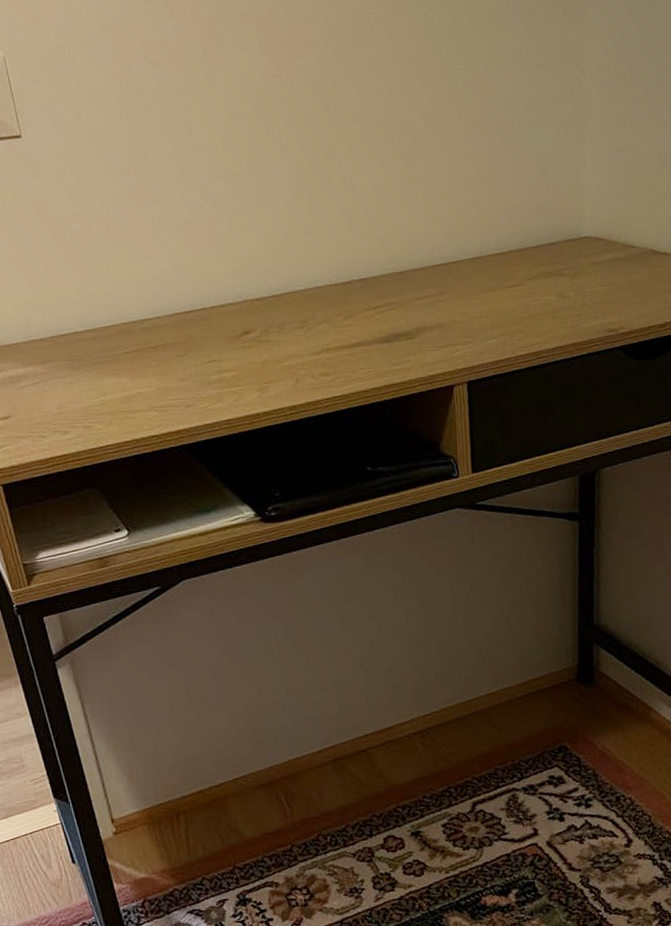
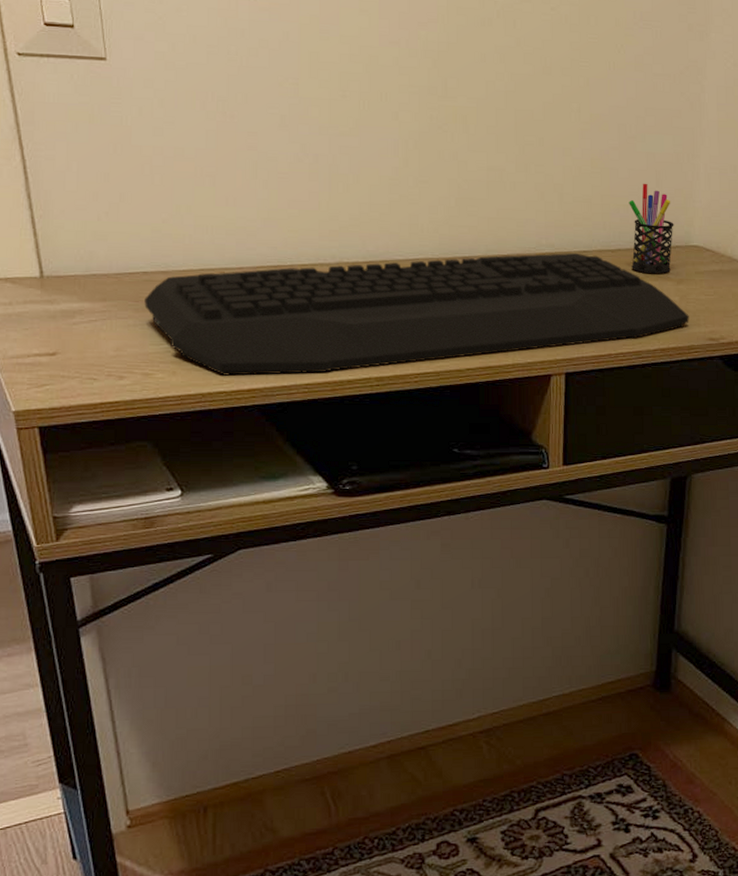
keyboard: none [78,260,587,421] -> present [144,252,689,376]
pen holder: none [516,179,564,272] -> present [629,183,674,275]

